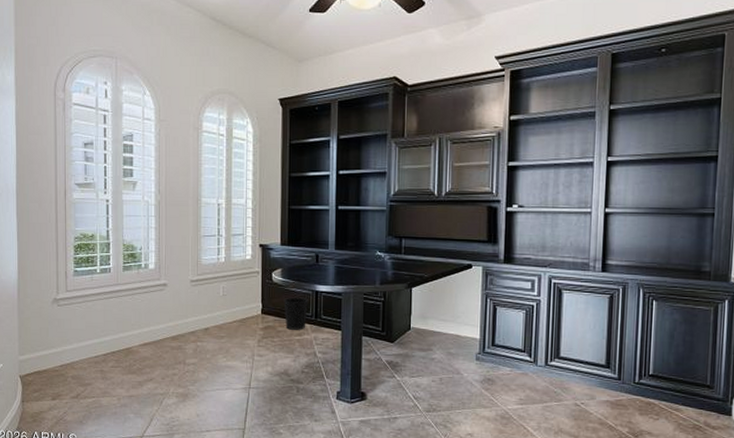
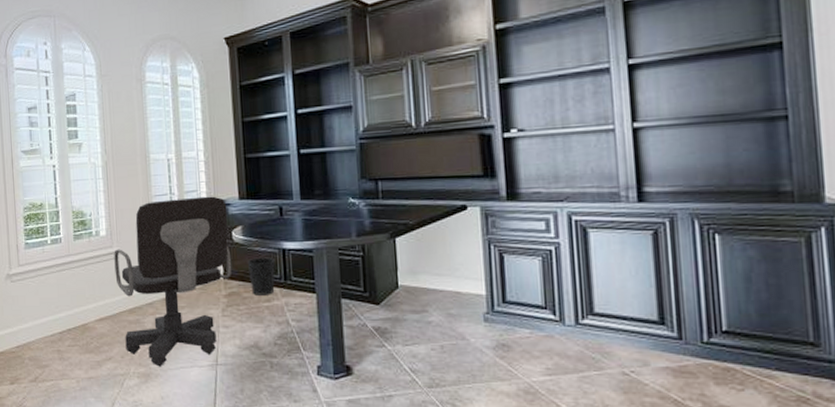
office chair: none [161,240,270,388] -> present [114,196,232,367]

